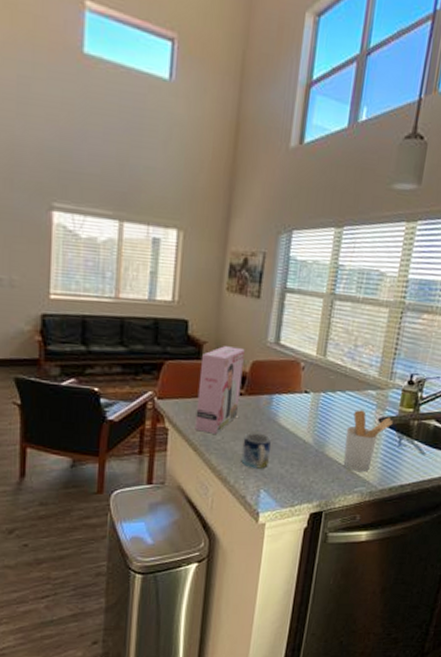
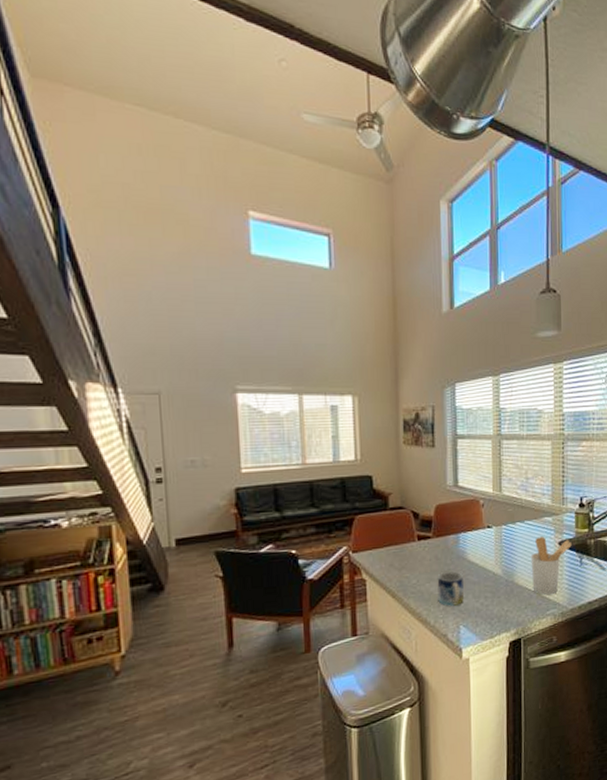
cereal box: present [194,346,245,434] -> none [388,494,429,579]

